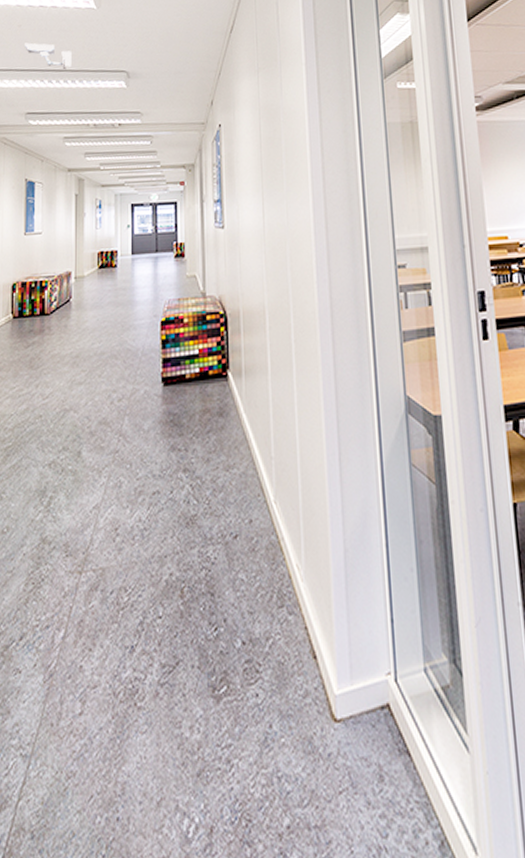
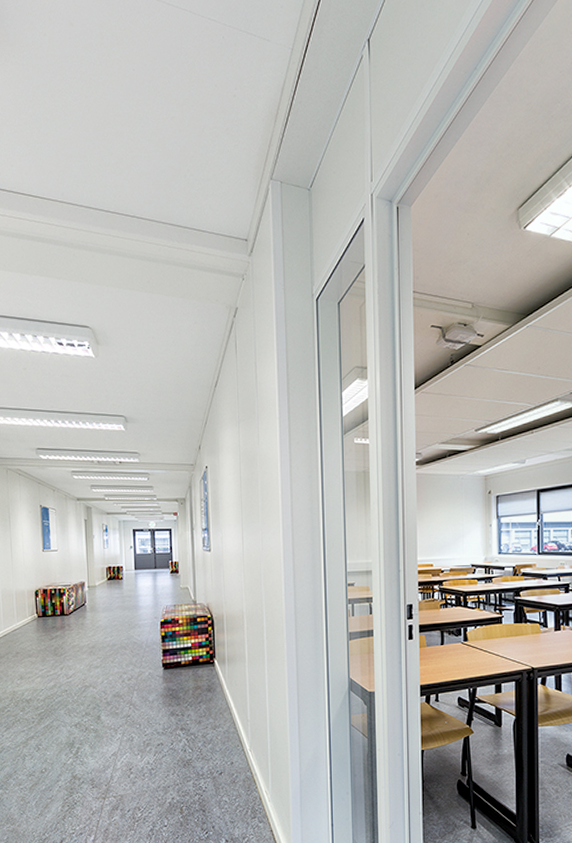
security camera: present [25,42,72,70] -> none [31,385,75,412]

